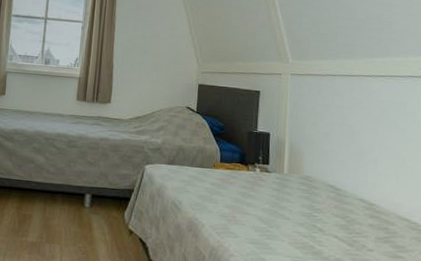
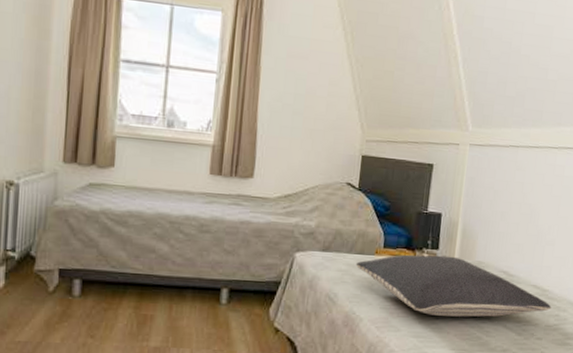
pillow: none [196,168,380,228] -> present [355,254,552,317]

